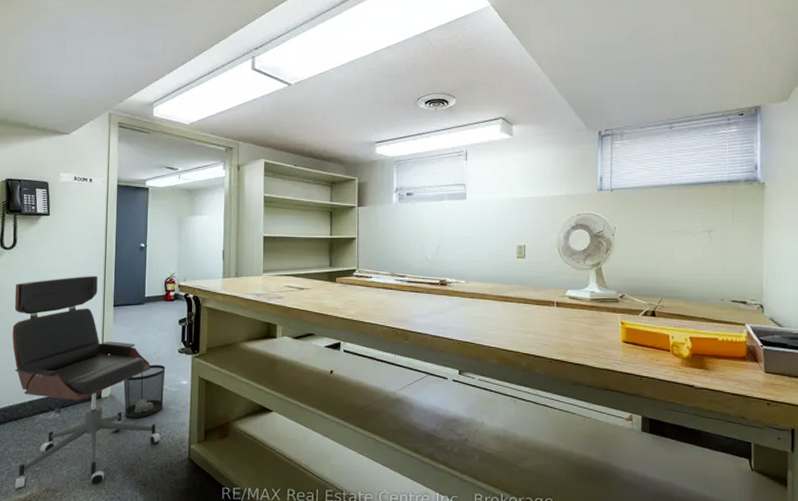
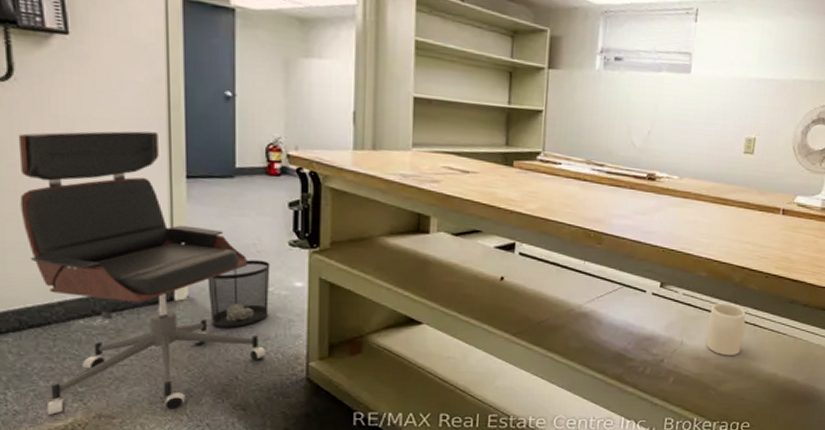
mug: none [504,386,537,435] -> present [706,303,746,356]

